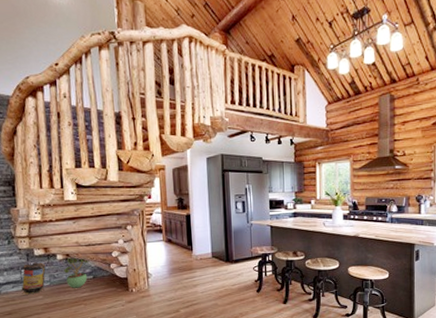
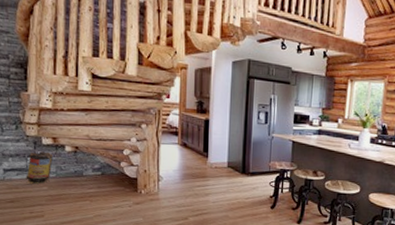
potted plant: present [64,256,90,288] -> none [72,149,99,183]

